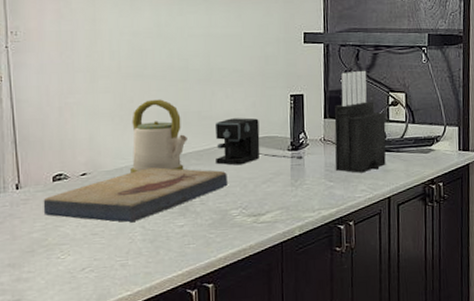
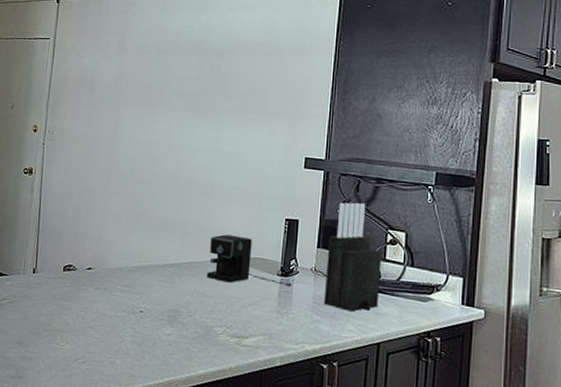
fish fossil: present [43,167,228,223] -> none [51,271,216,323]
kettle: present [131,99,187,173] -> none [129,206,184,279]

